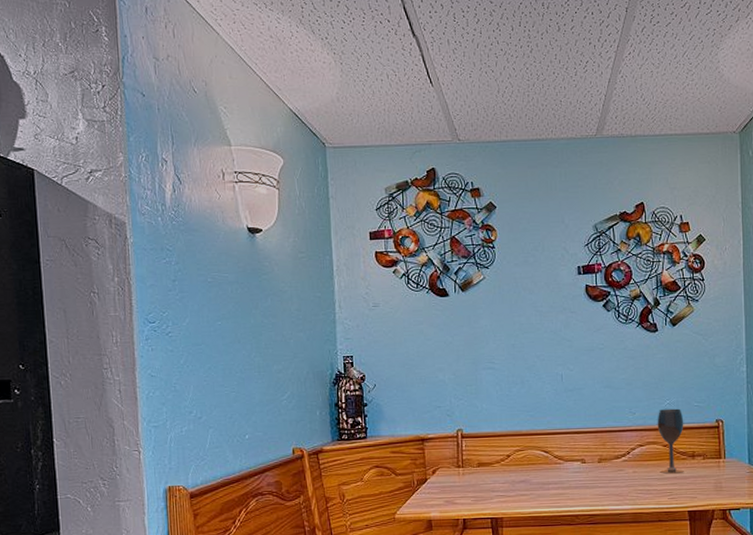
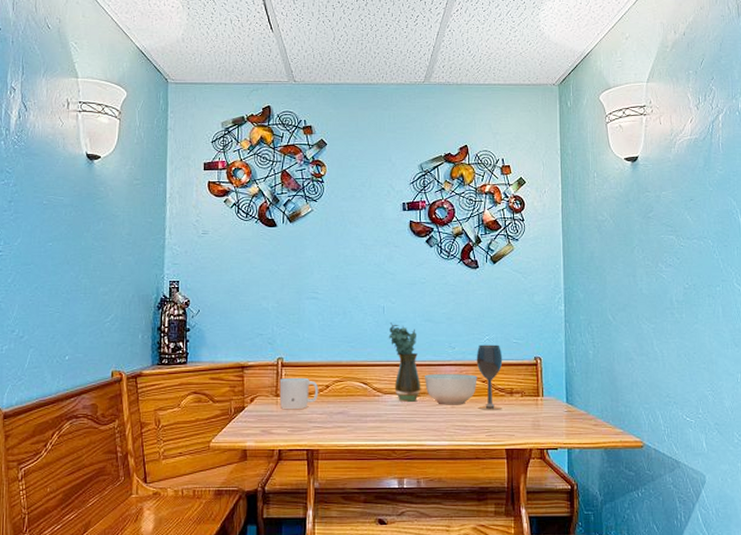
mug: none [460,448,500,481] -> present [279,377,319,410]
vase: none [567,390,603,469] -> present [388,323,421,402]
bowl: none [605,438,659,471] -> present [424,373,477,405]

